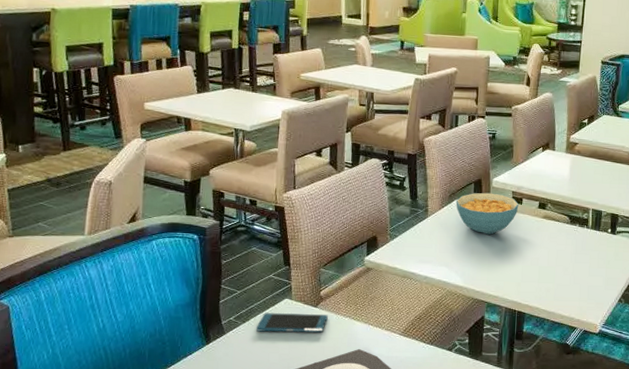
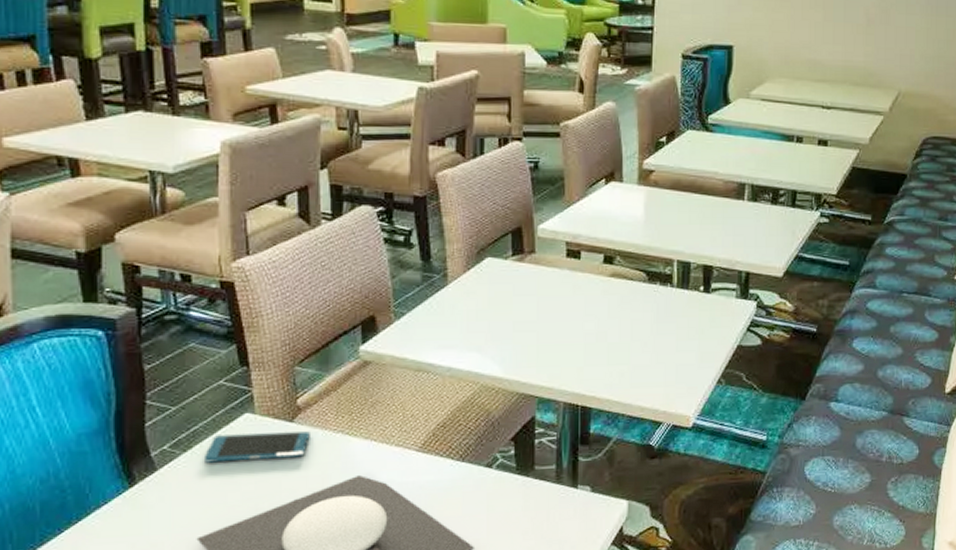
cereal bowl: present [456,192,519,235] -> none [487,245,576,304]

